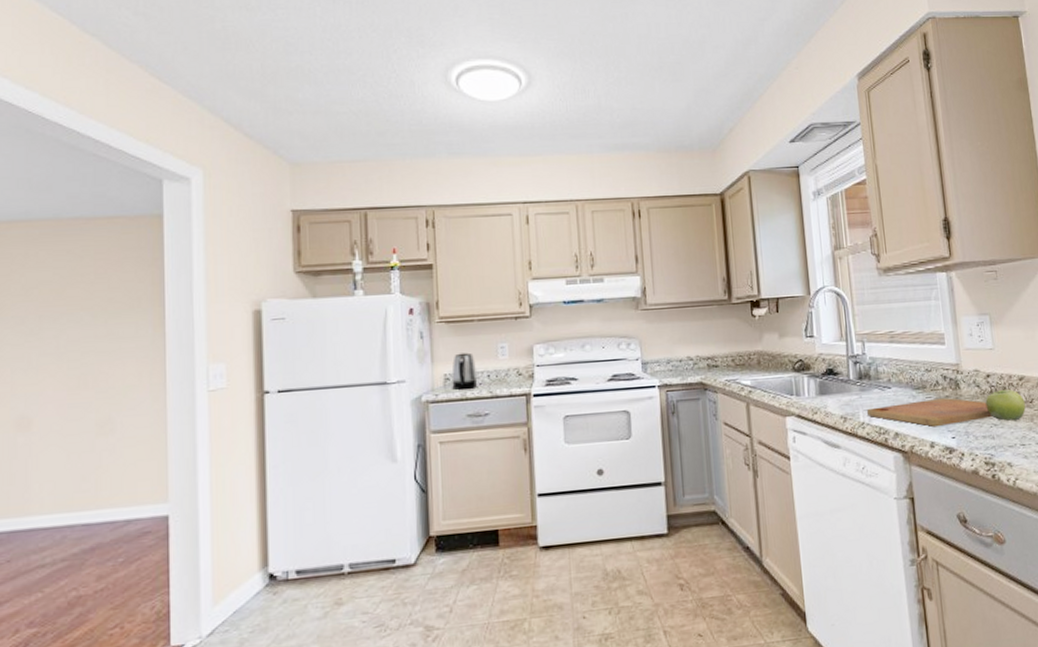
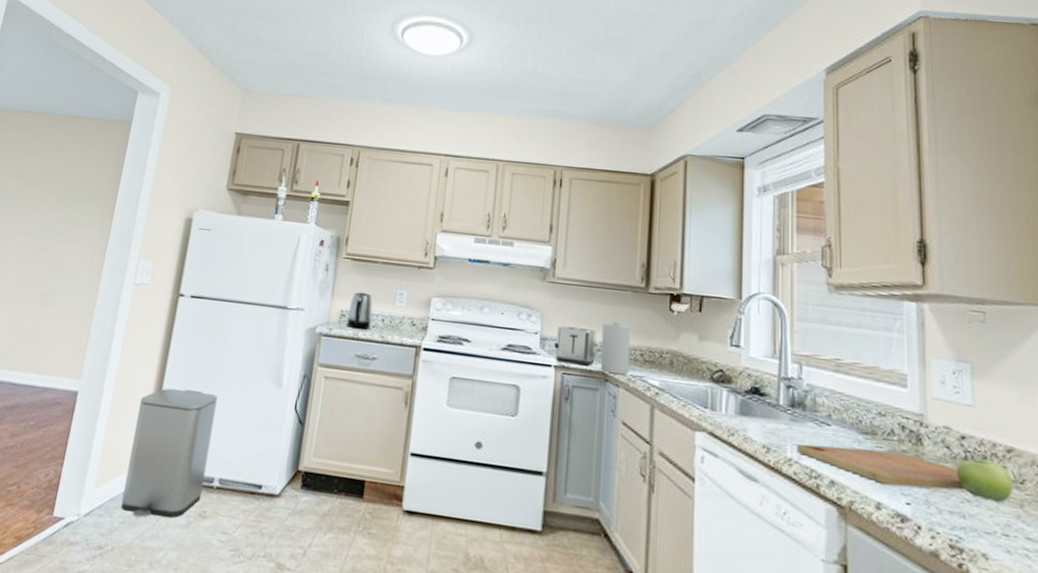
pedal bin: none [243,484,333,623] -> present [121,388,218,518]
toaster: none [654,346,694,381] -> present [553,325,597,366]
paper towel holder: none [695,335,724,383] -> present [600,321,630,376]

